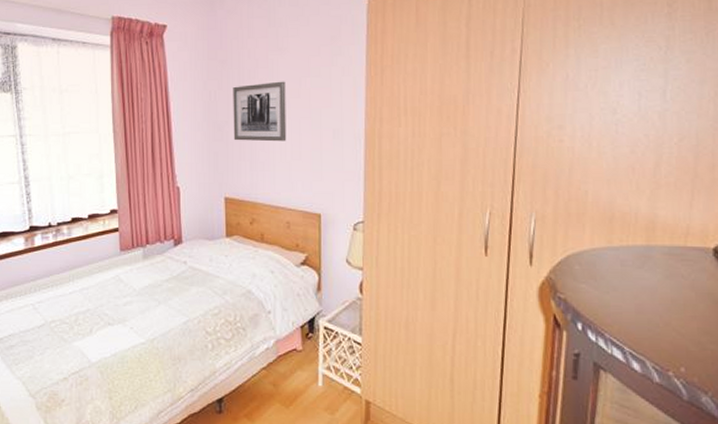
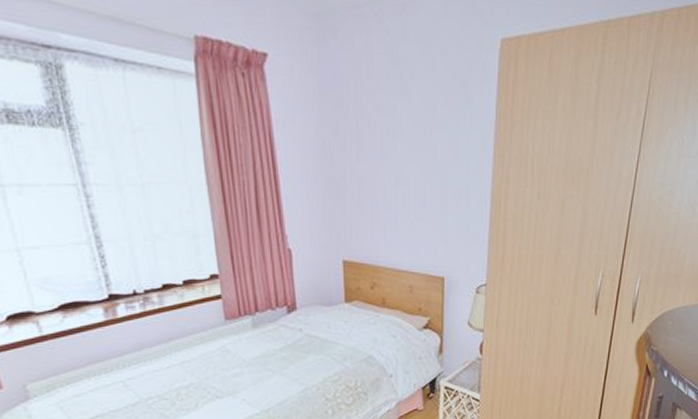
wall art: present [233,81,287,142] -> none [350,132,410,200]

